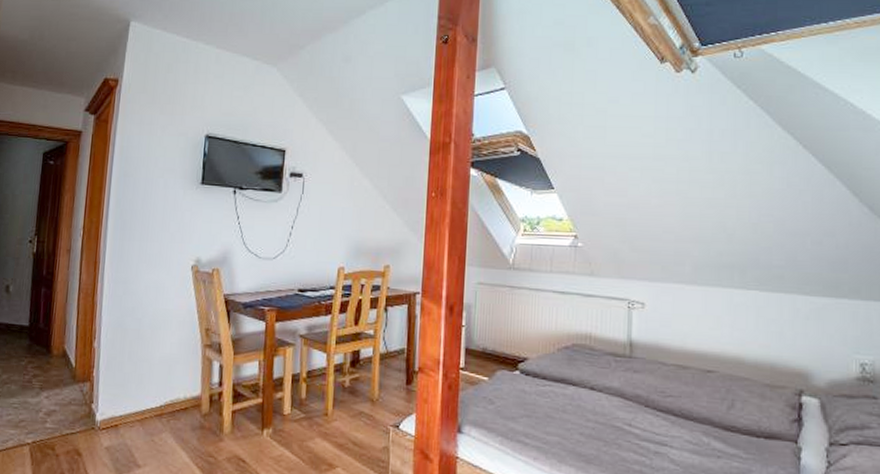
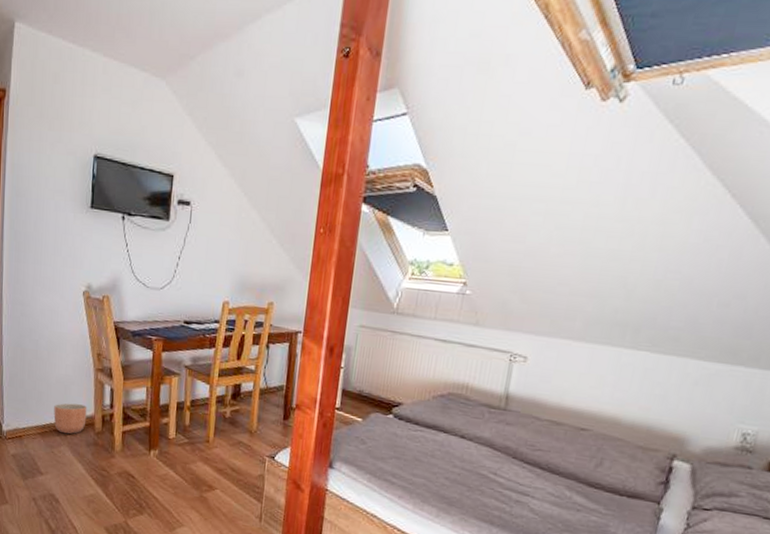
planter: none [155,384,193,419] -> present [53,403,87,434]

